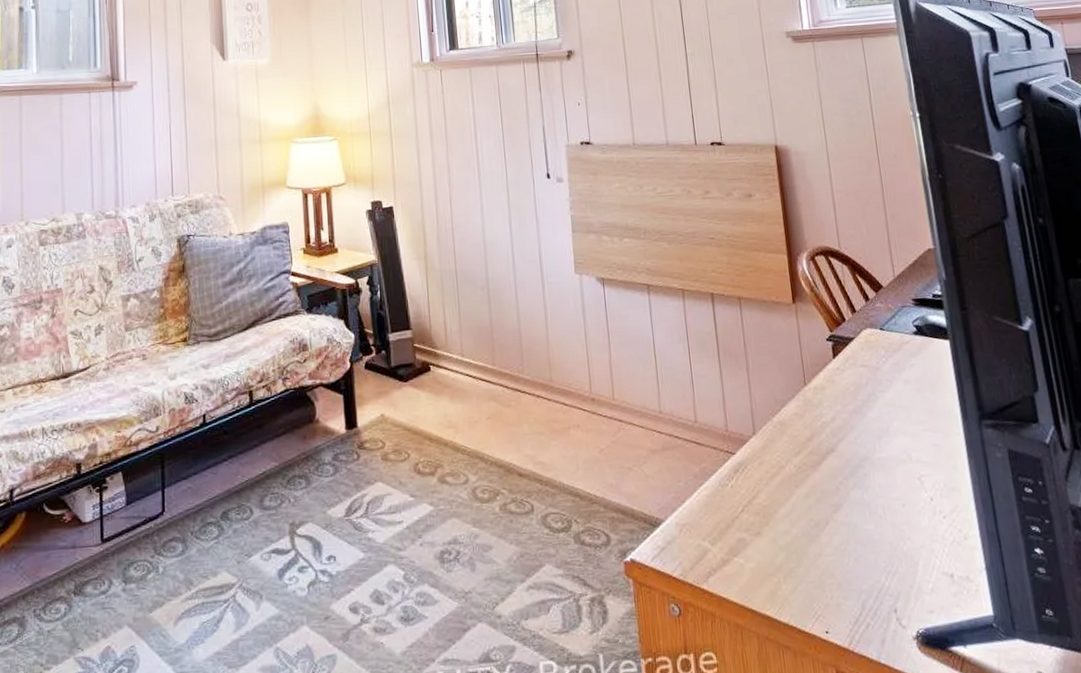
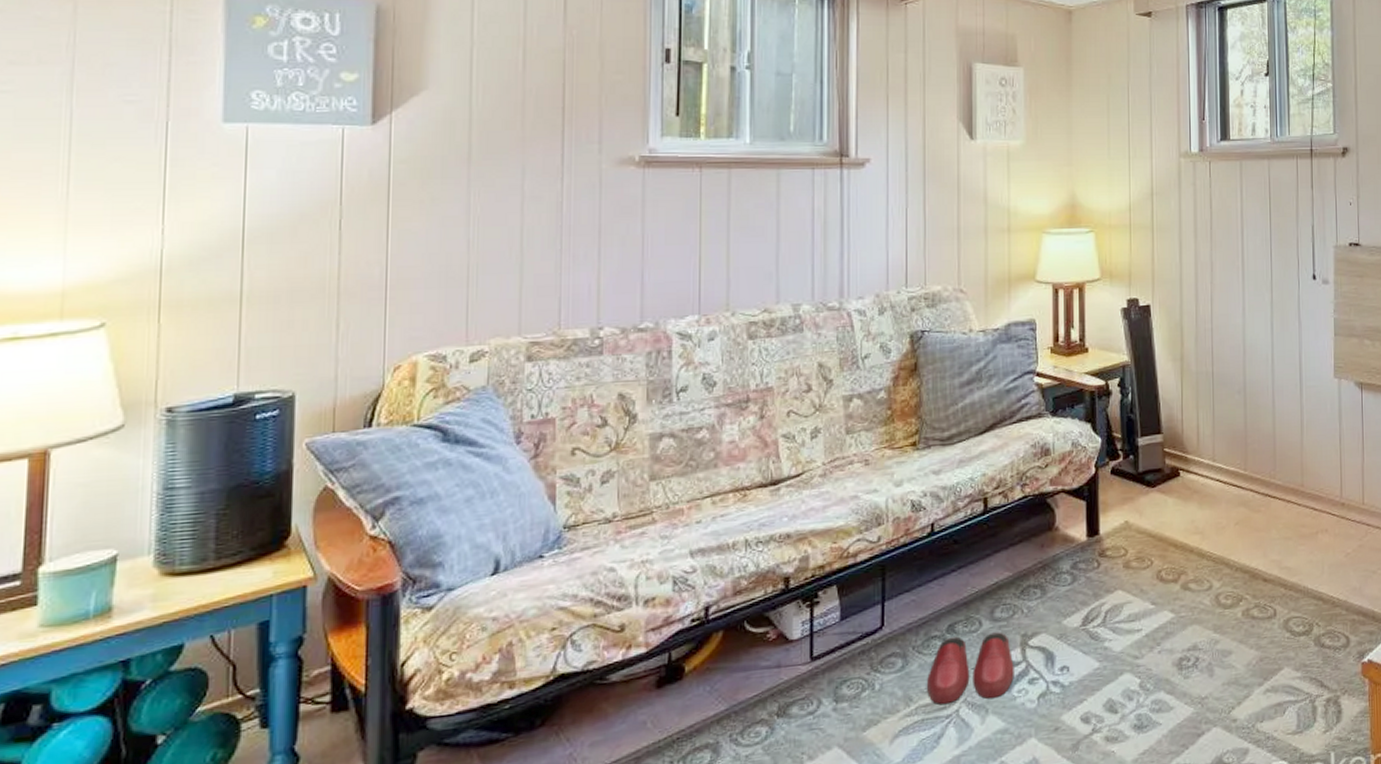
slippers: none [205,520,285,589] -> present [927,632,1014,705]

